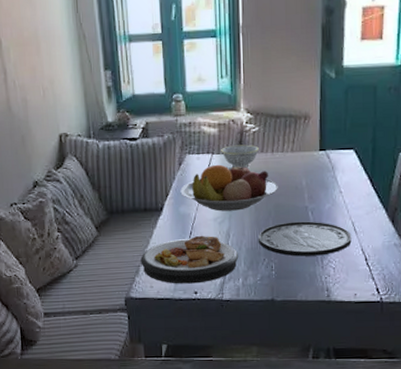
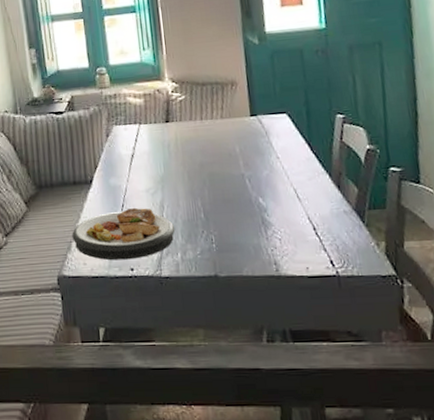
fruit bowl: present [180,163,278,211] -> none [109,132,211,182]
bowl: present [221,144,259,168] -> none [148,113,187,138]
plate: present [259,221,352,256] -> none [194,189,296,228]

